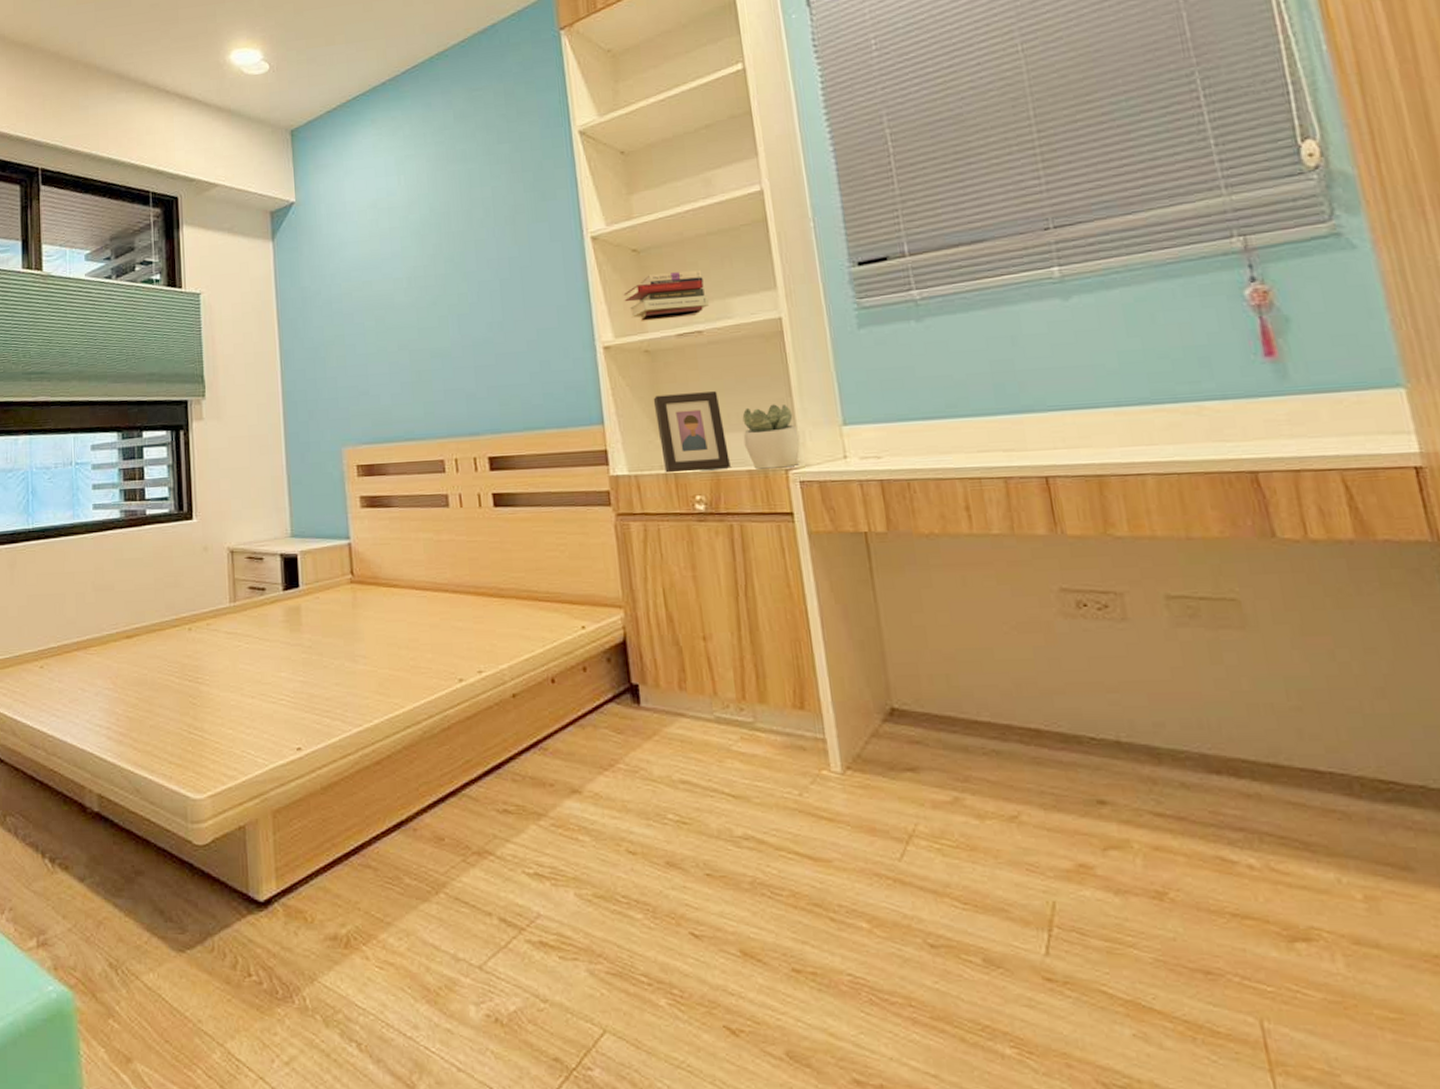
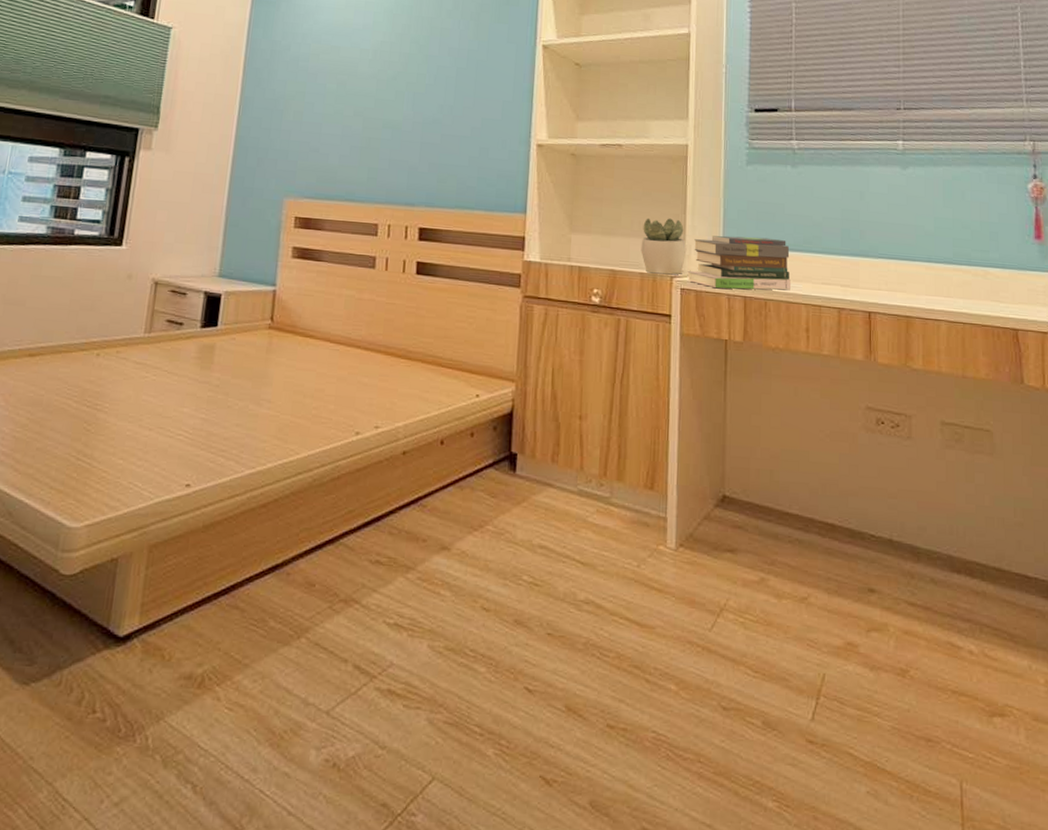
books: present [623,270,710,321] -> none [561,88,633,131]
picture frame: present [653,391,730,473] -> none [571,195,627,268]
books: none [804,408,938,476] -> present [687,235,791,290]

